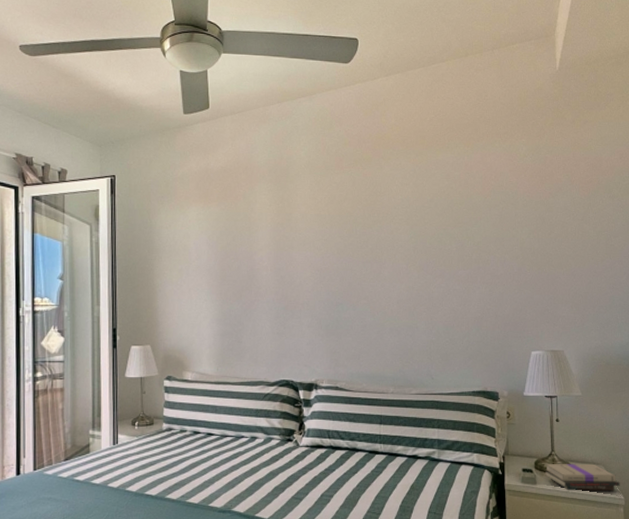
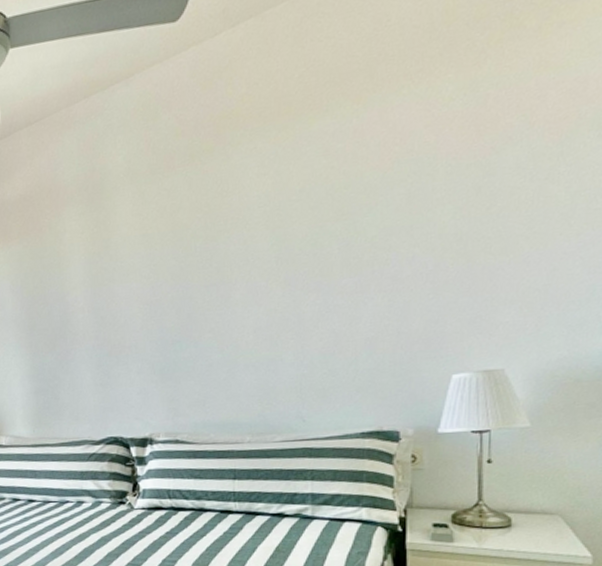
books: present [545,464,620,492] -> none [468,513,587,549]

